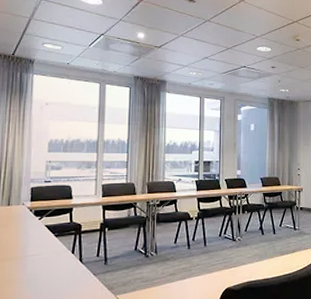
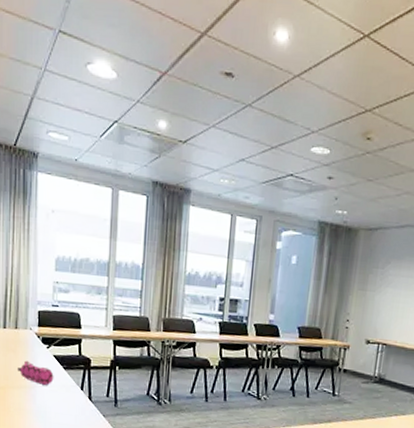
pencil case: none [8,233,46,254] -> present [16,360,54,385]

